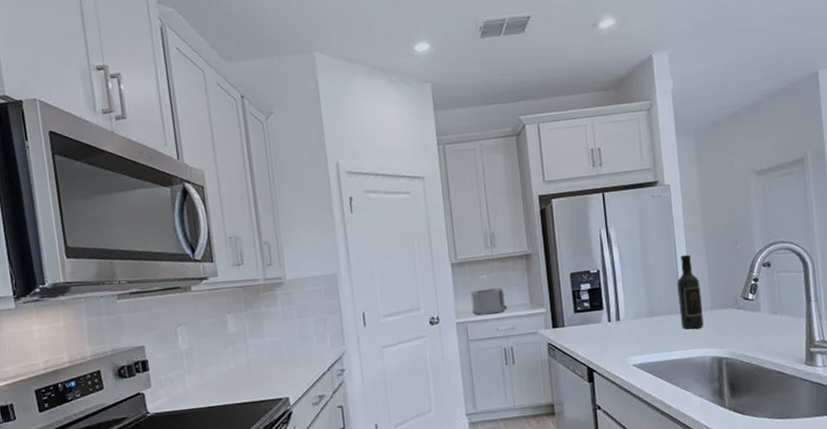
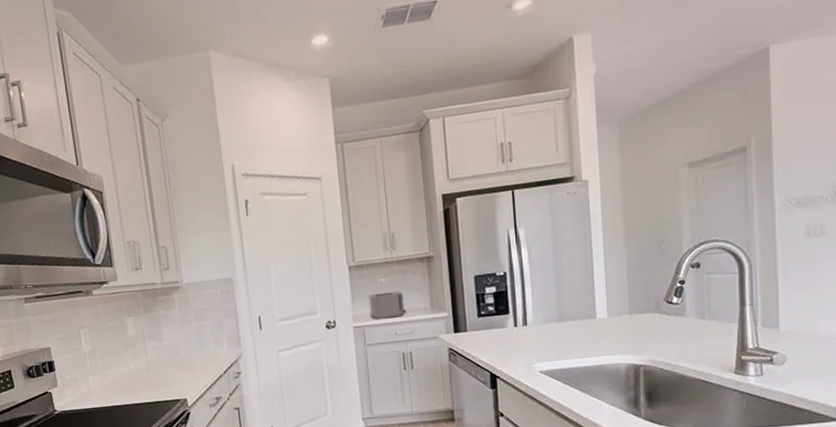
wine bottle: present [677,254,704,329] -> none [592,255,620,335]

